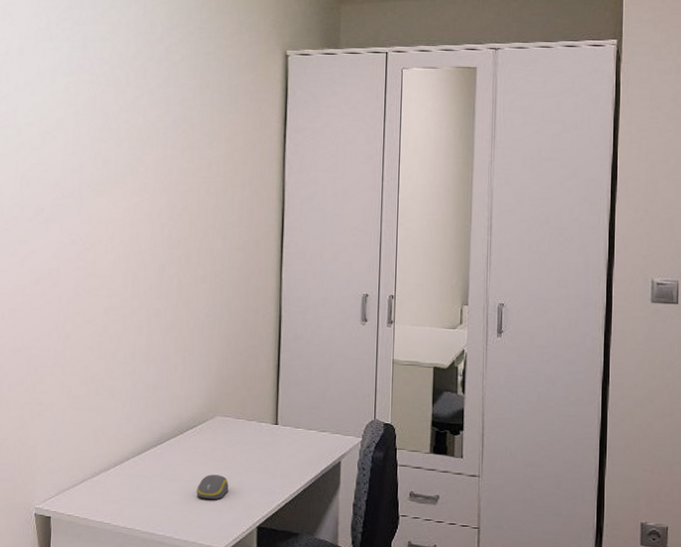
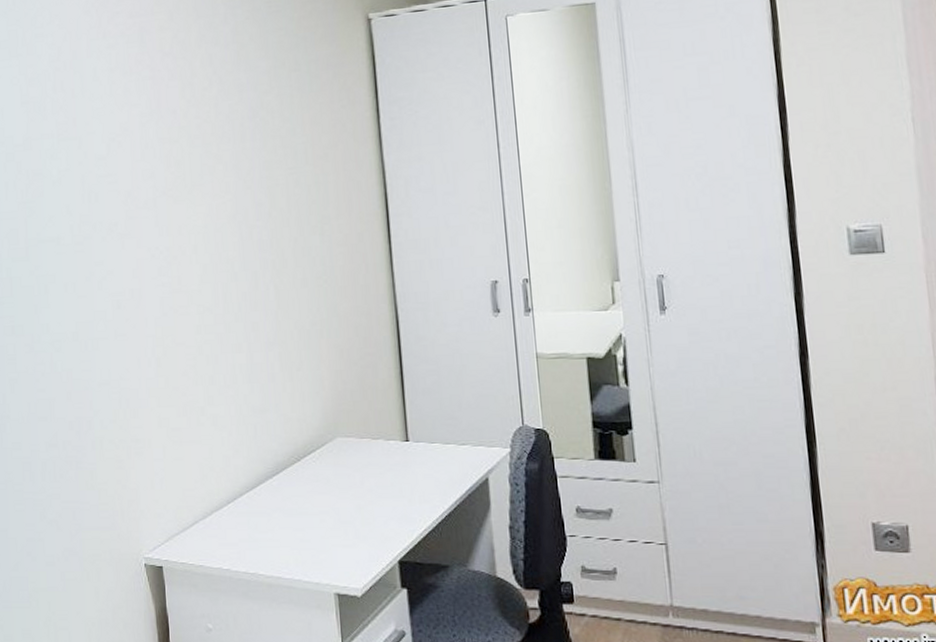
computer mouse: present [196,474,229,500] -> none [323,505,360,534]

